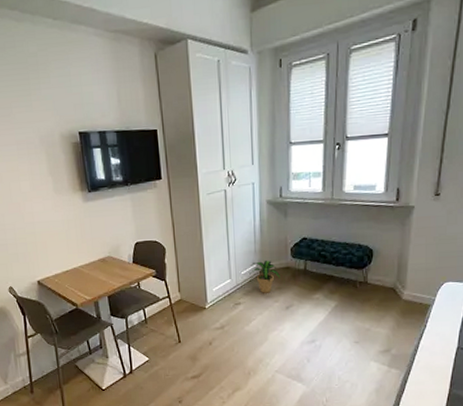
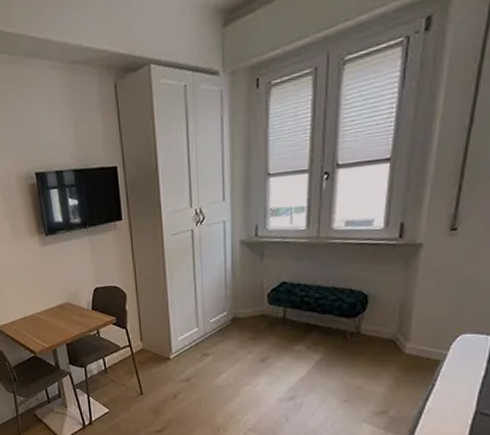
potted plant: present [249,260,280,293] -> none [219,307,255,344]

